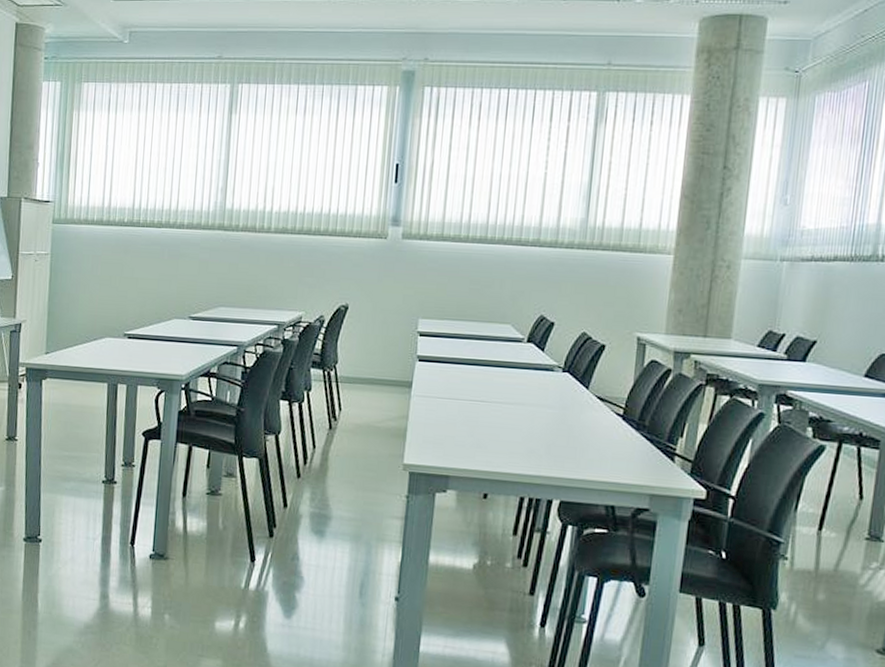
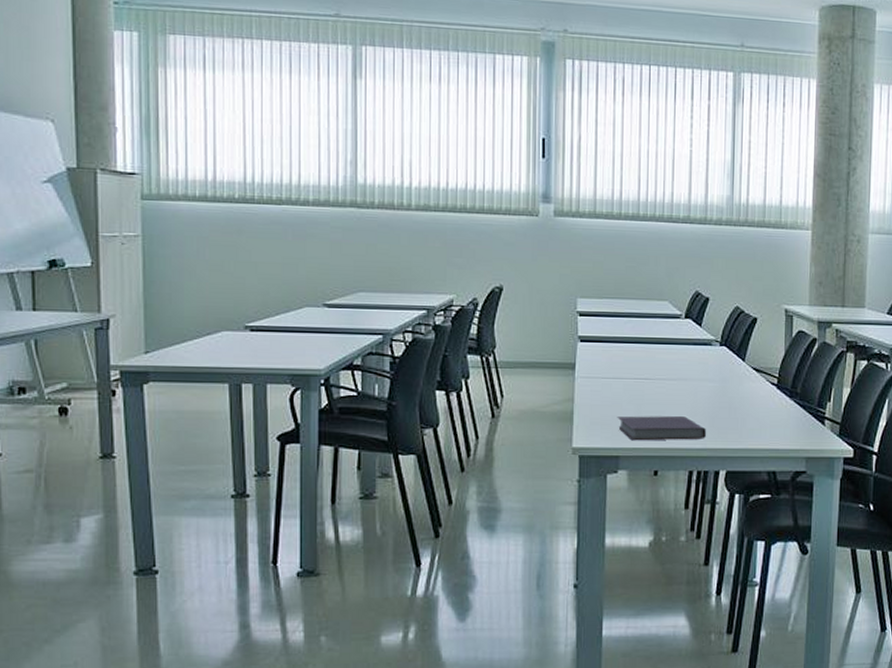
notebook: none [450,437,541,466] -> present [617,416,706,441]

